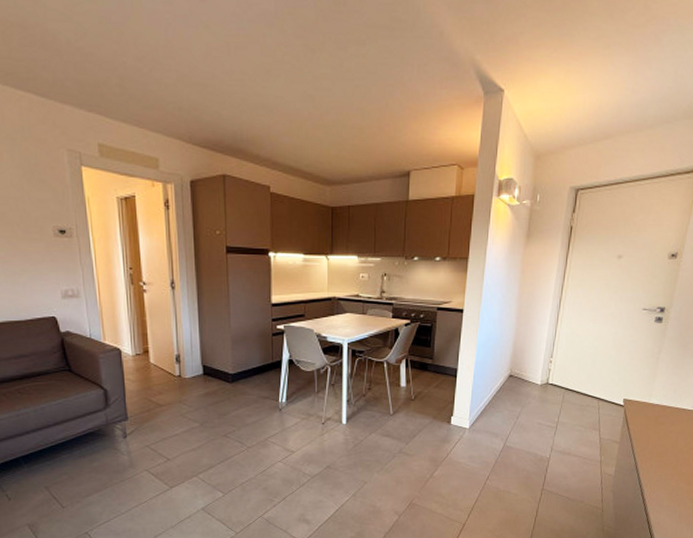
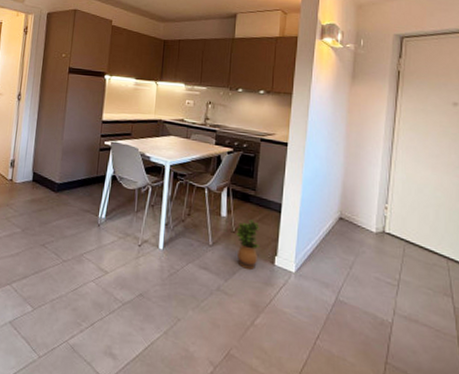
potted plant: none [415,386,438,431] -> present [236,219,260,270]

